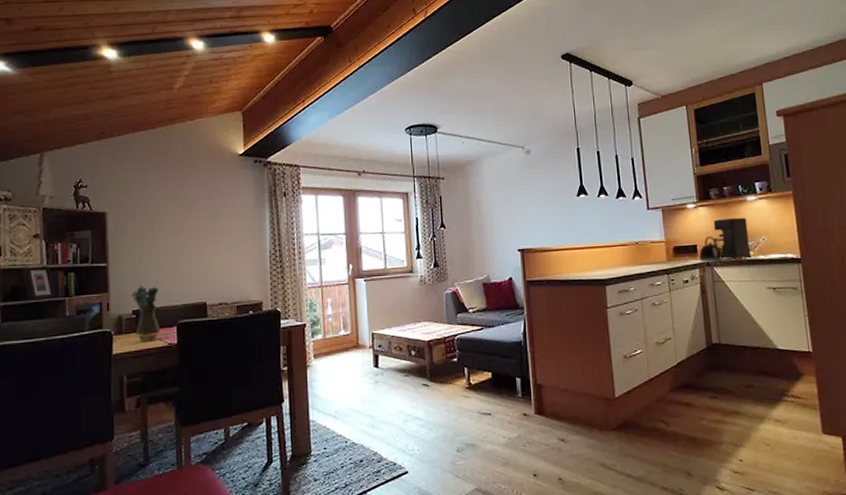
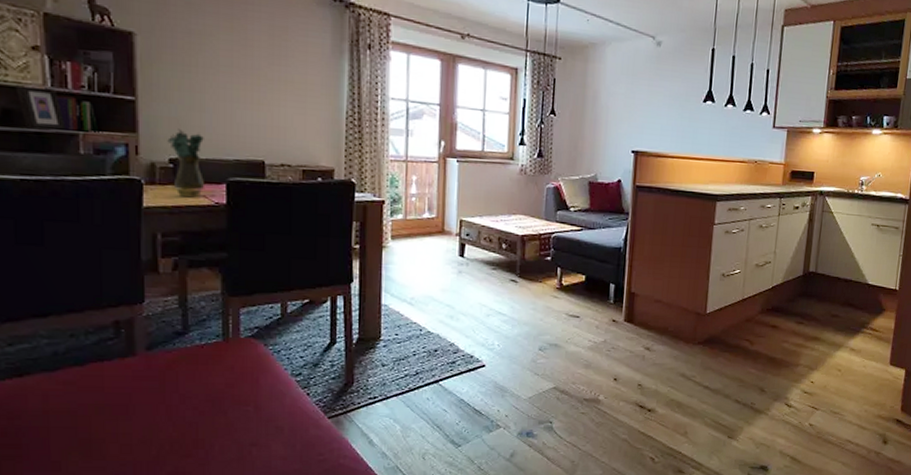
kettle: present [699,236,723,262] -> none [814,165,837,192]
coffee maker: present [713,217,750,260] -> none [832,149,868,193]

